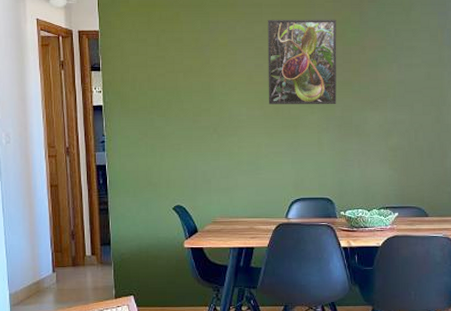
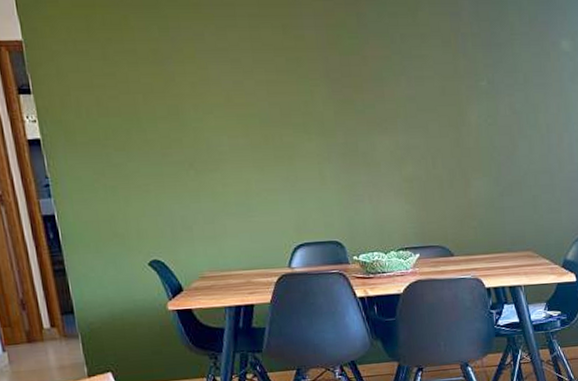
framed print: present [267,19,337,105] -> none [243,22,338,131]

